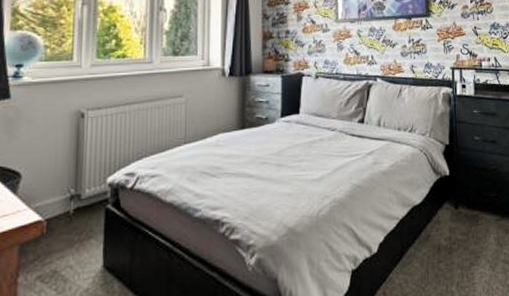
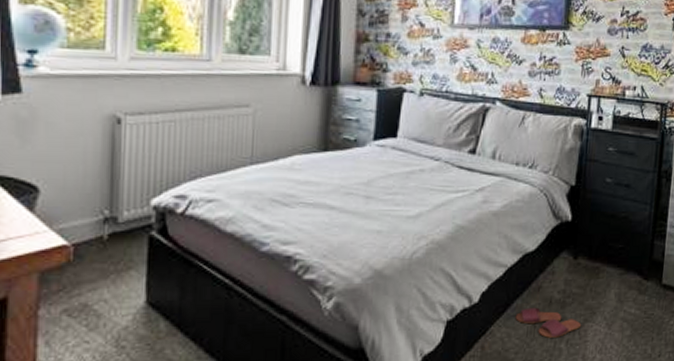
slippers: none [410,254,469,282] -> present [515,307,582,338]

